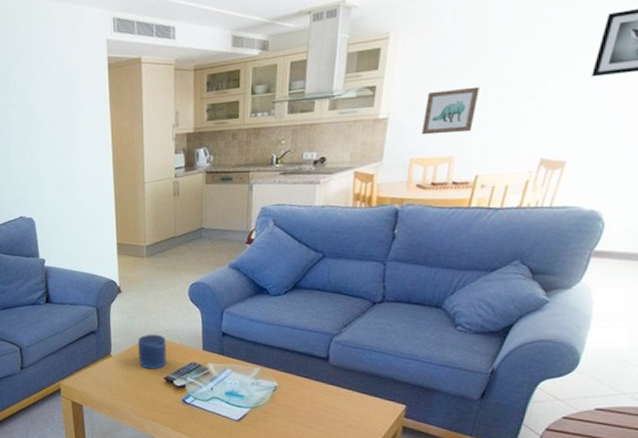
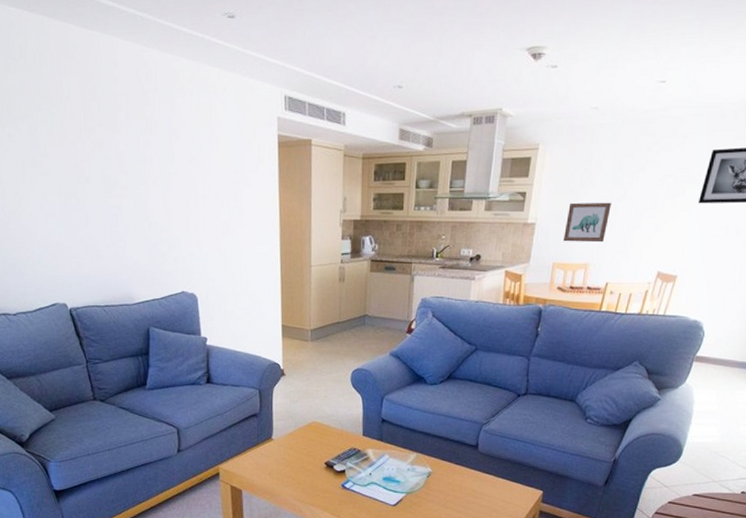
candle: present [137,334,167,369] -> none [299,418,328,454]

